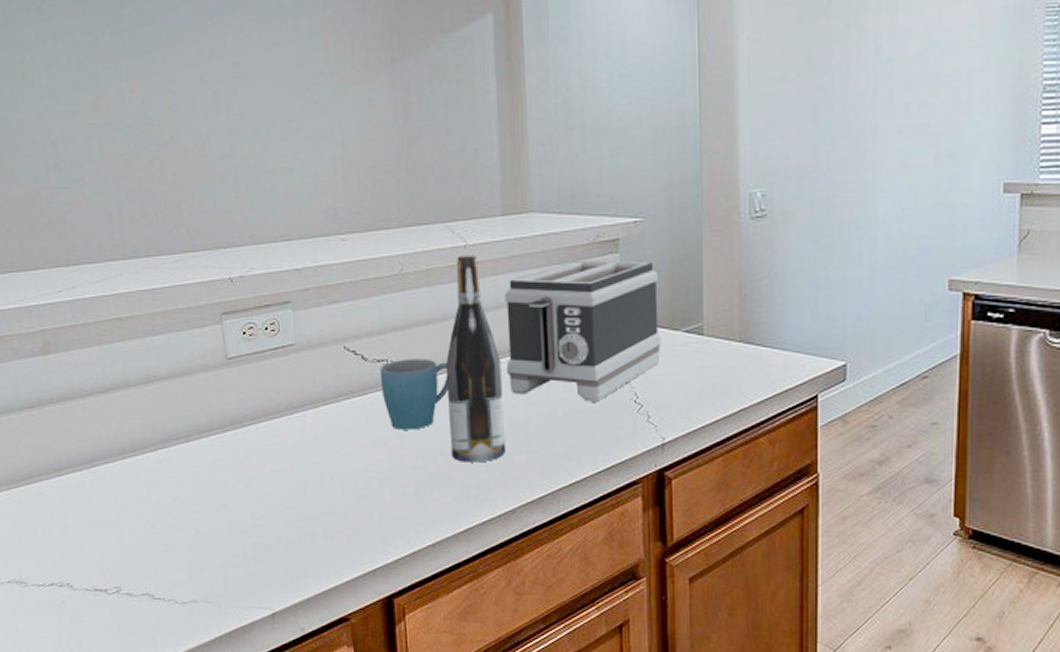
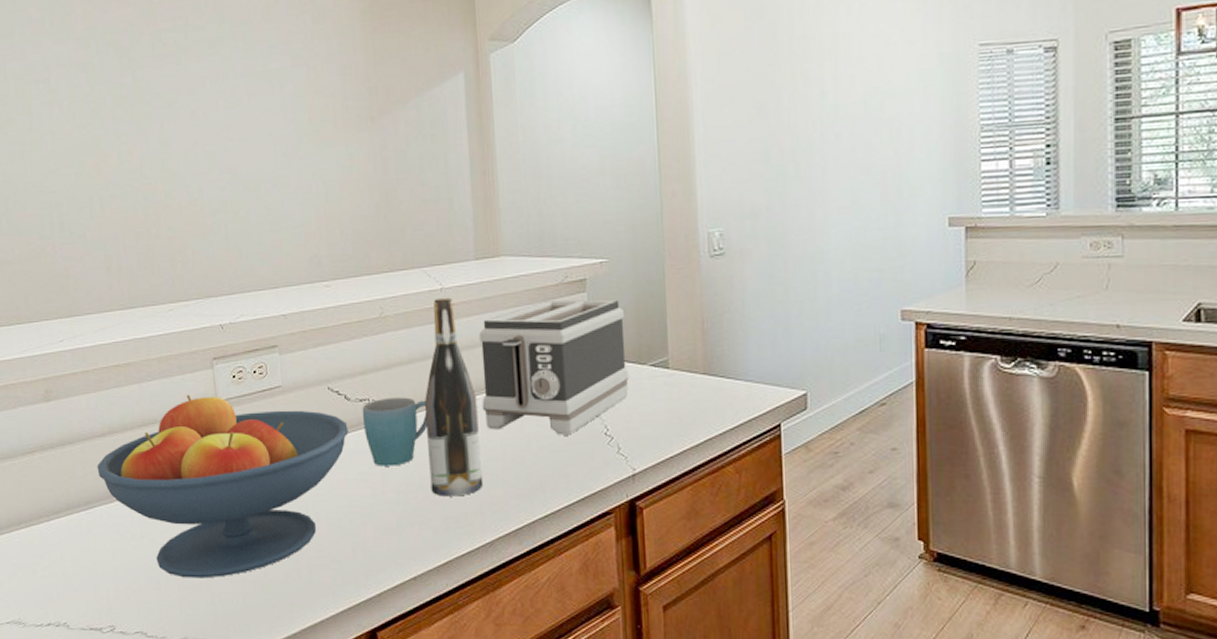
fruit bowl: none [99,350,366,541] -> present [96,394,349,579]

